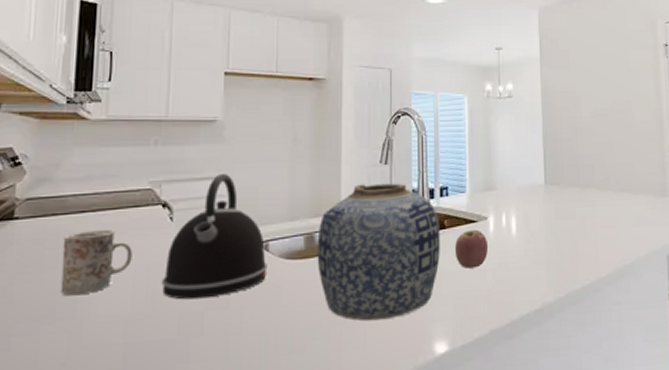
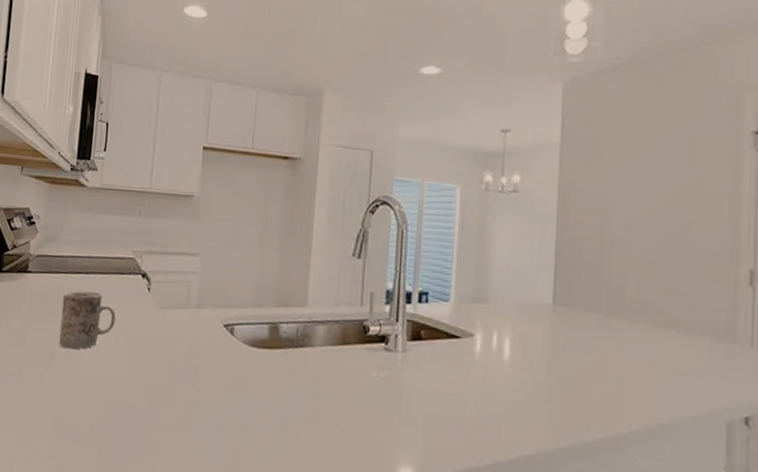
kettle: present [161,174,268,300] -> none [137,250,232,373]
vase: present [317,183,440,321] -> none [280,277,415,430]
apple: present [454,229,489,269] -> none [430,345,473,392]

